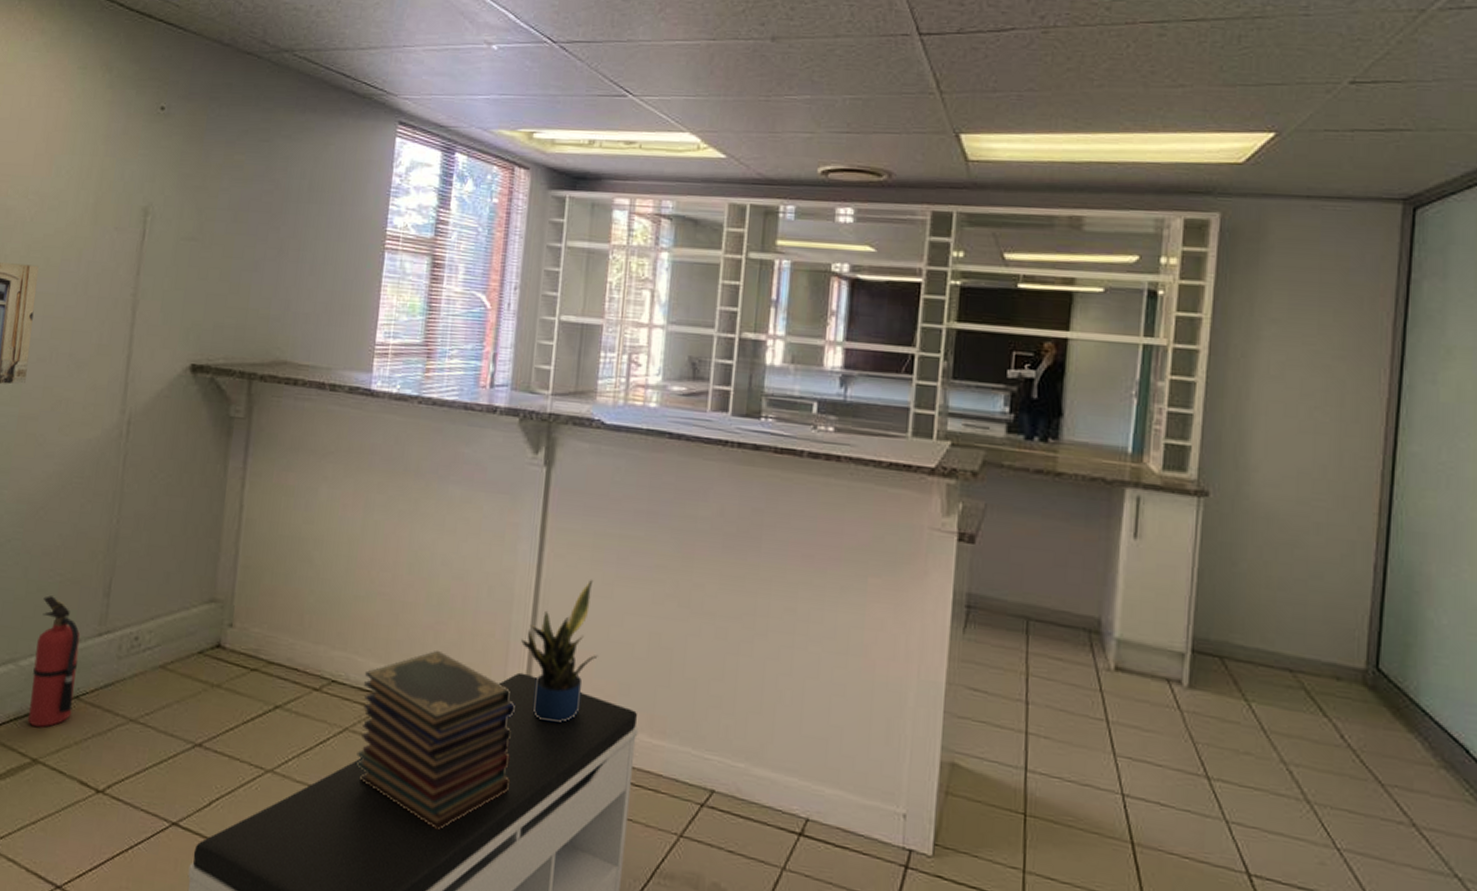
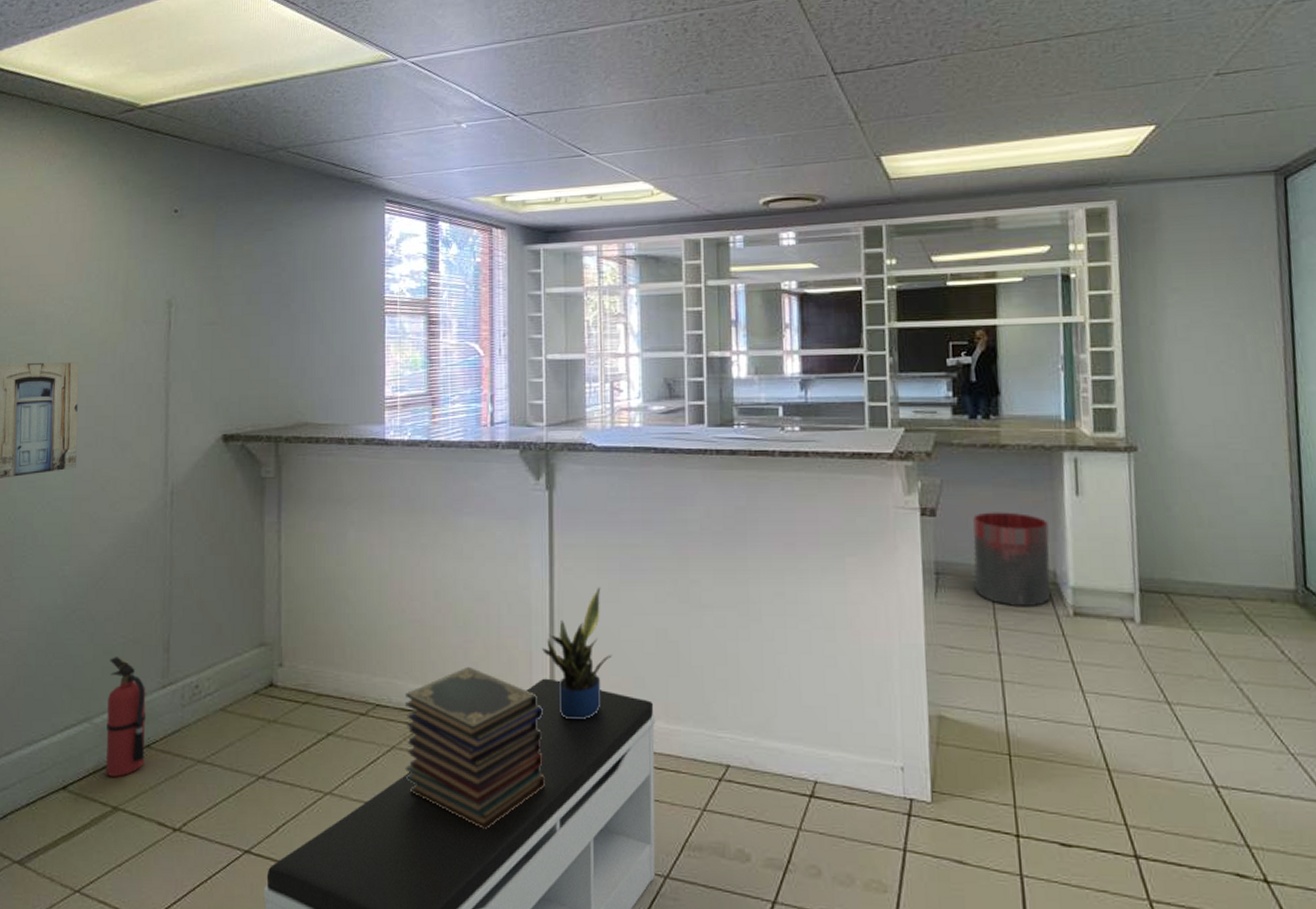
trash can: none [1009,545,1099,655] -> present [973,512,1051,606]

